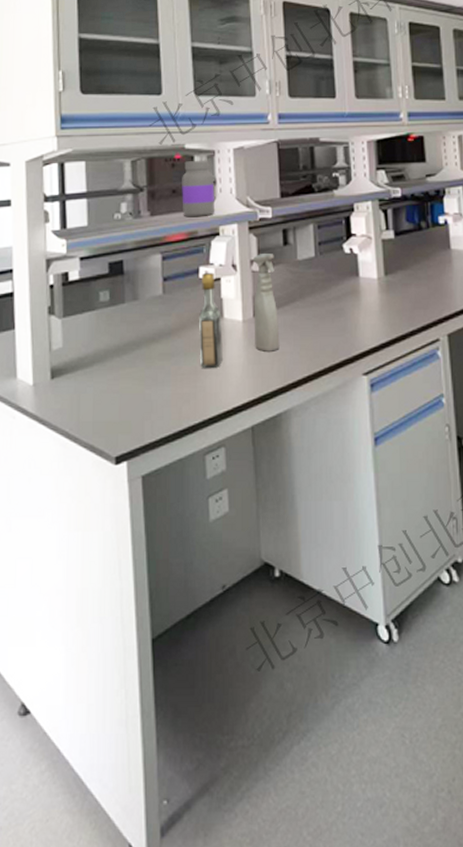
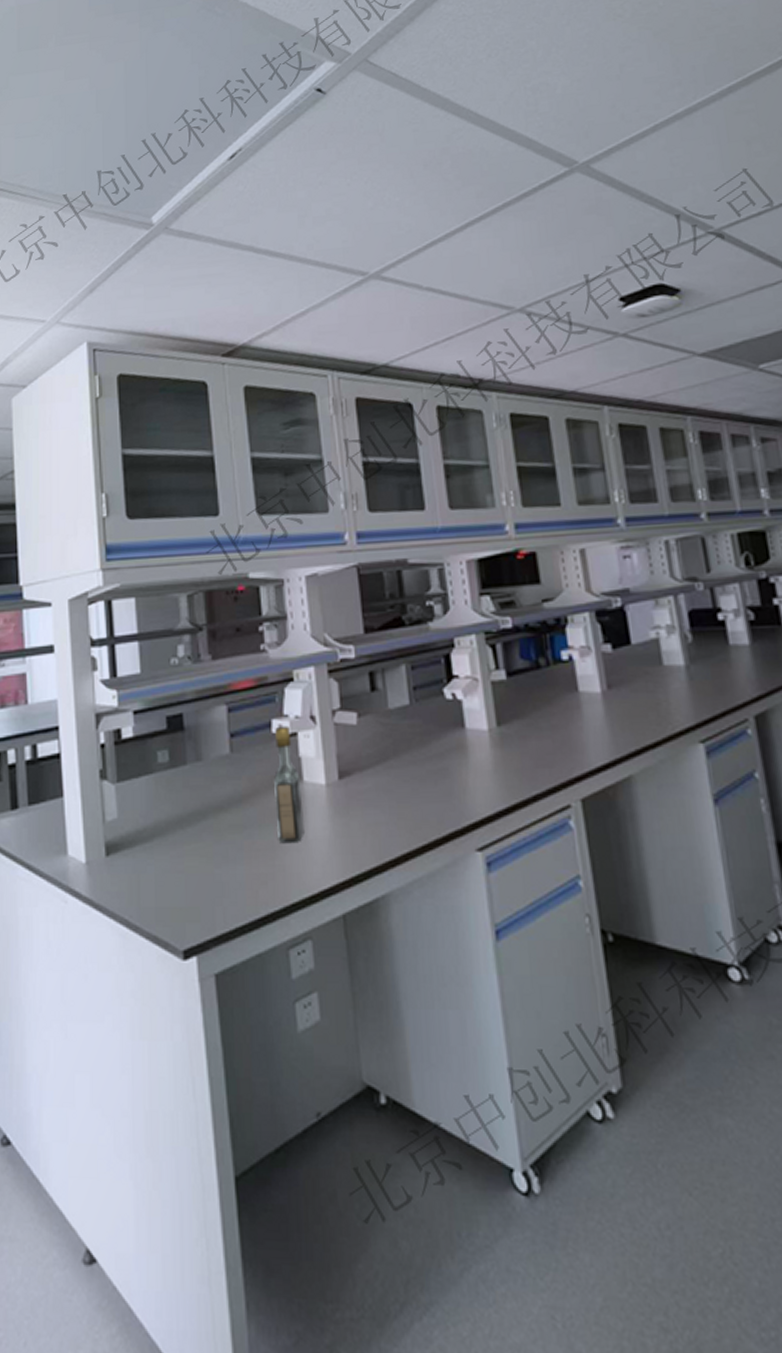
jar: present [182,160,214,216] -> none [246,590,286,659]
spray bottle: present [253,252,280,352] -> none [335,701,372,822]

